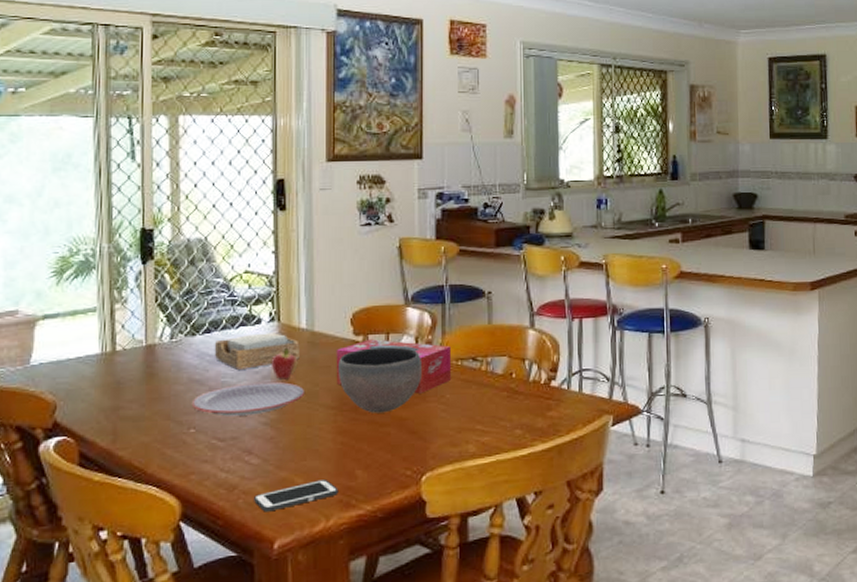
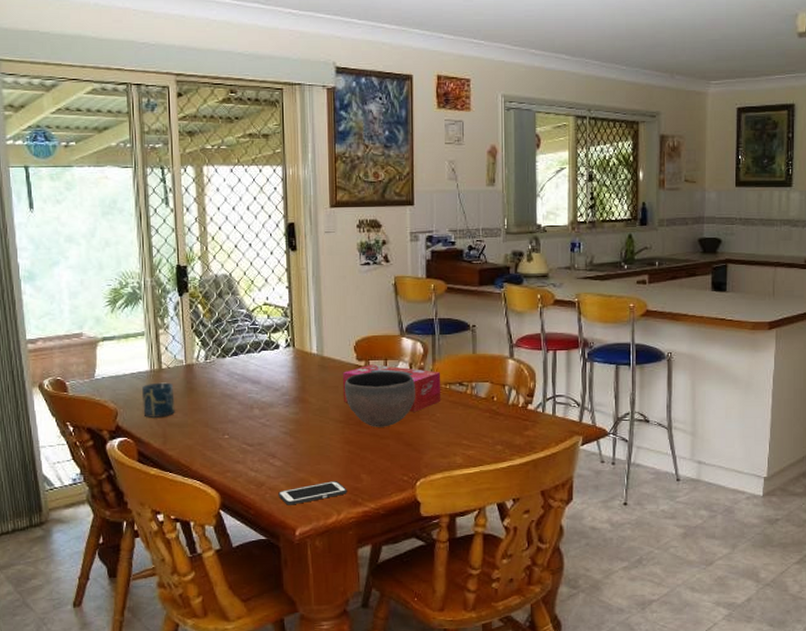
cup: none [88,367,130,411] -> present [141,382,175,418]
plate: present [191,381,305,416] -> none [224,398,318,426]
napkin holder: present [214,333,300,370] -> none [241,357,312,387]
fruit: present [272,347,298,380] -> none [289,369,311,396]

